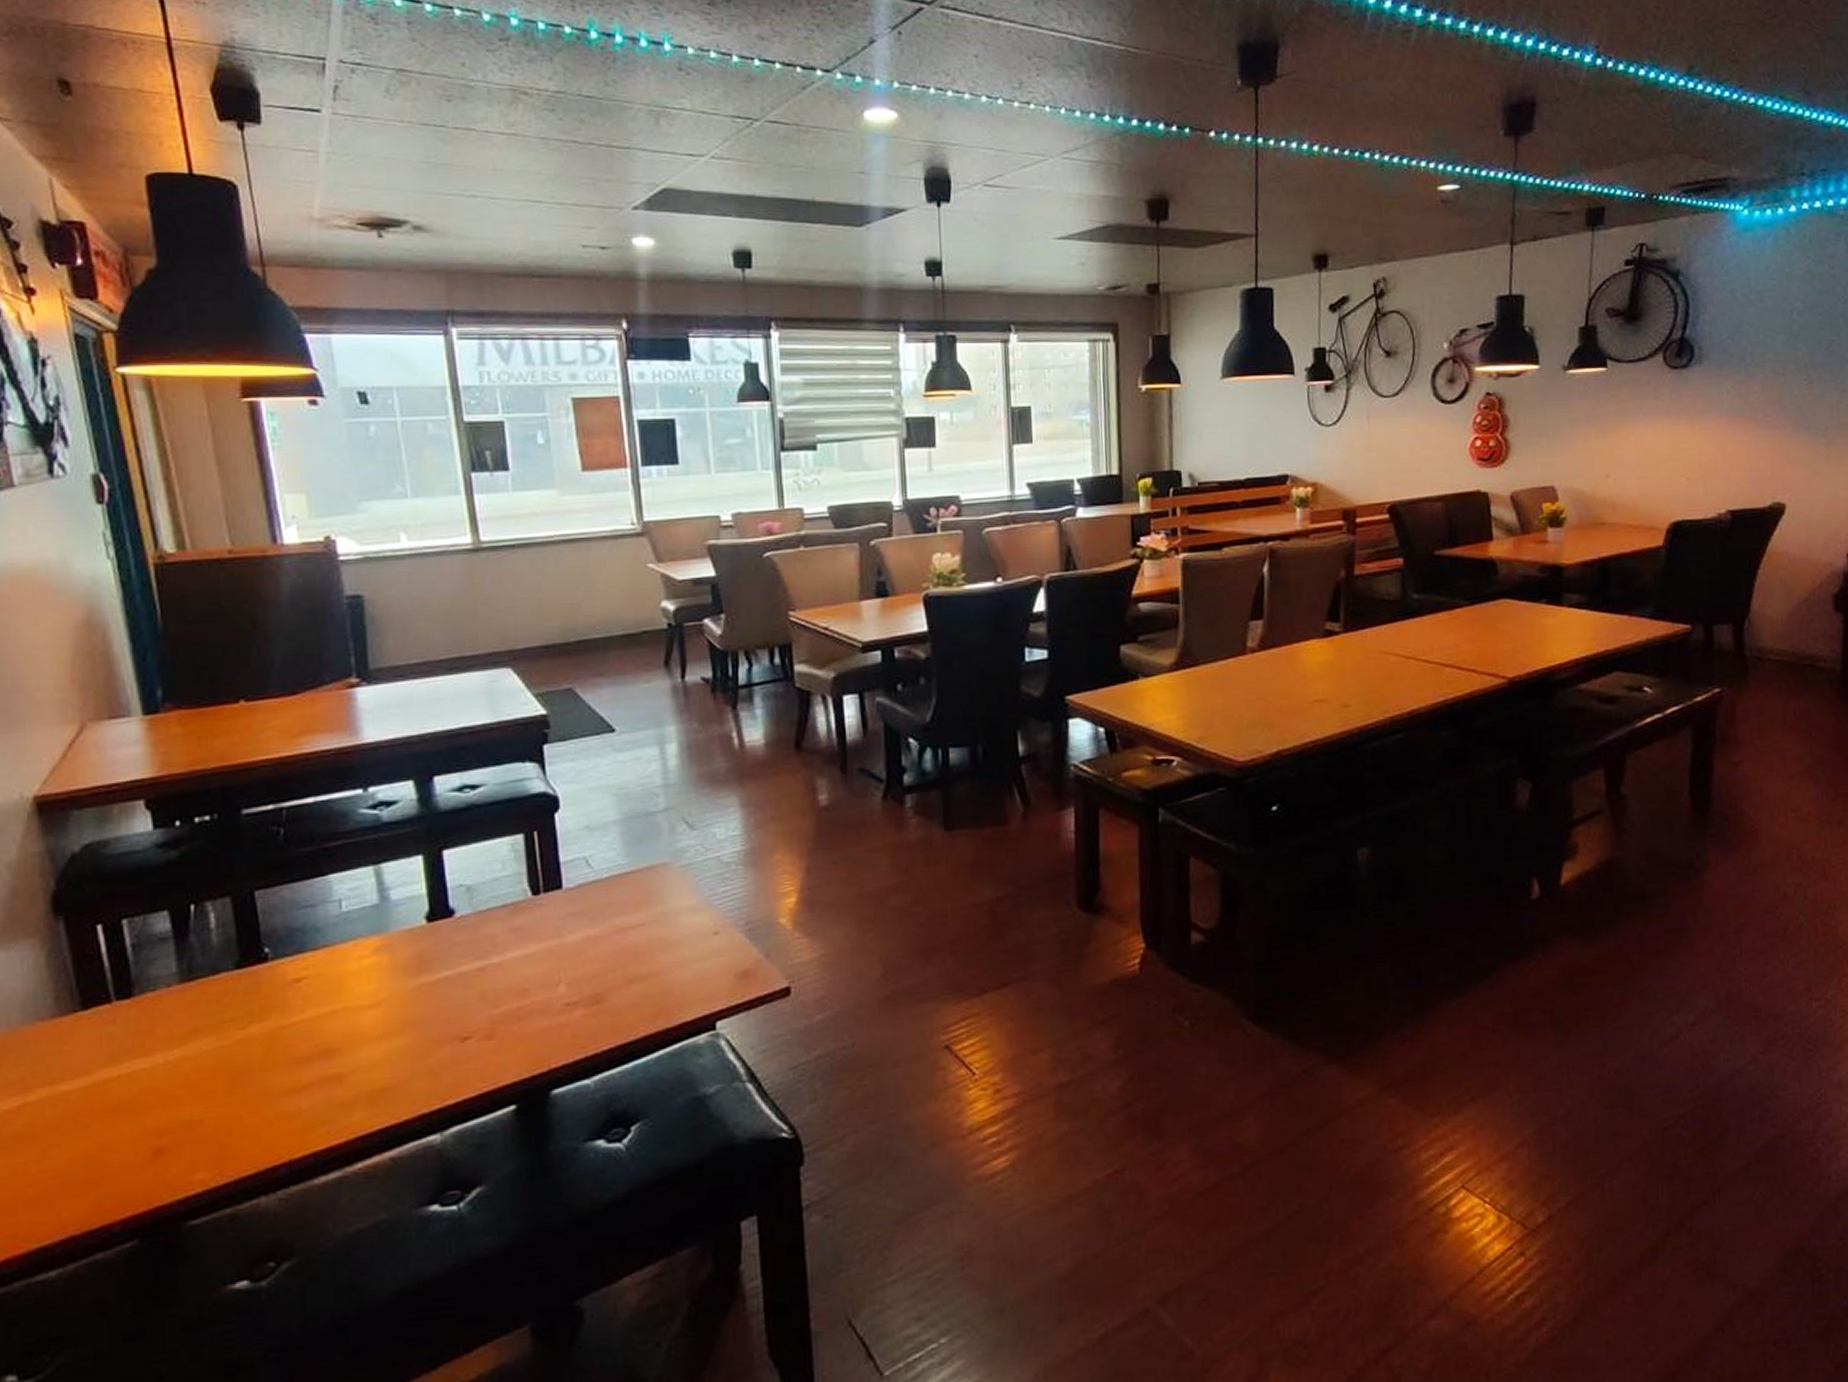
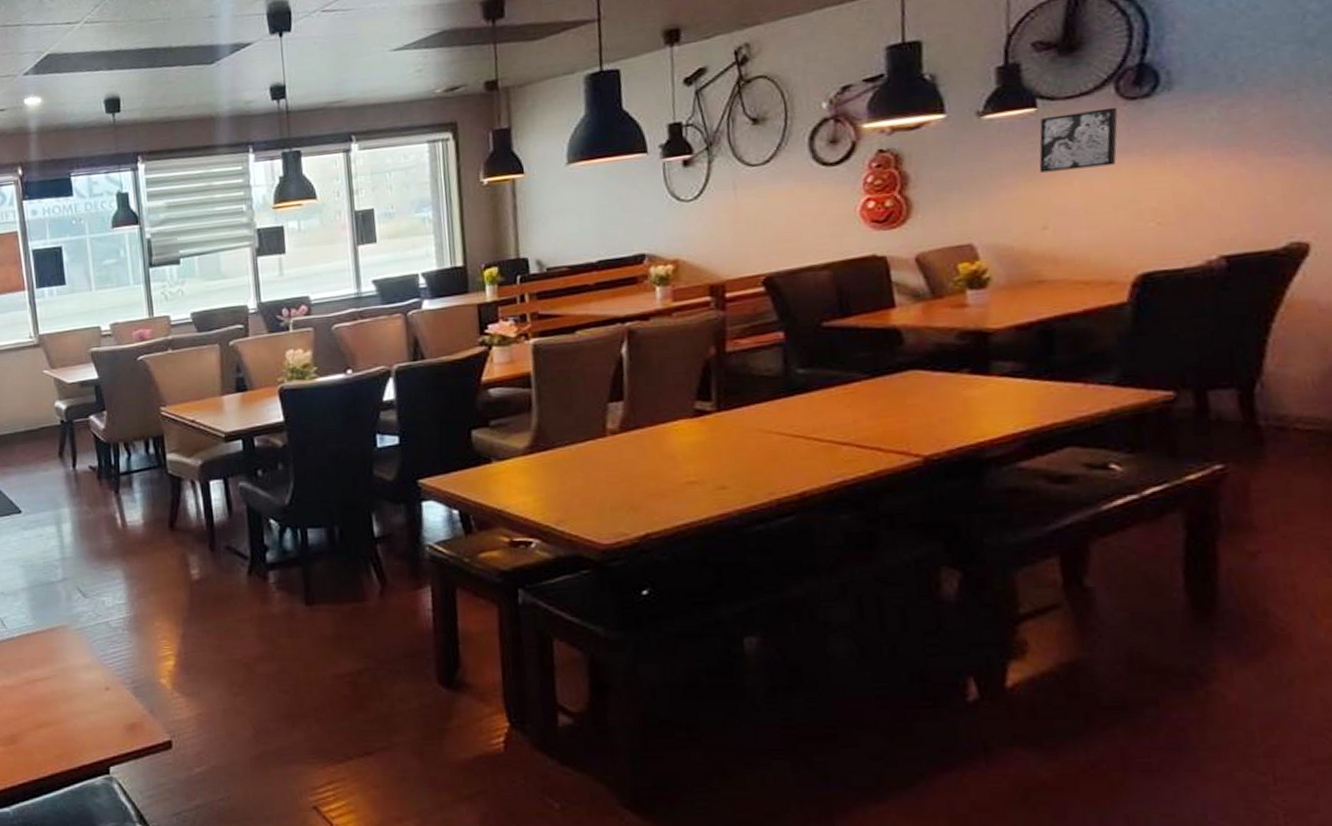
wall art: none [1606,374,1664,426] -> present [1039,107,1118,173]

